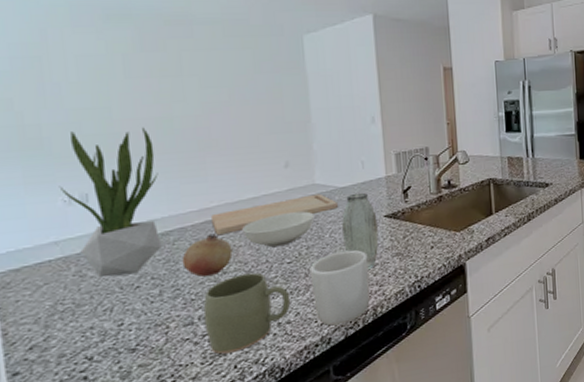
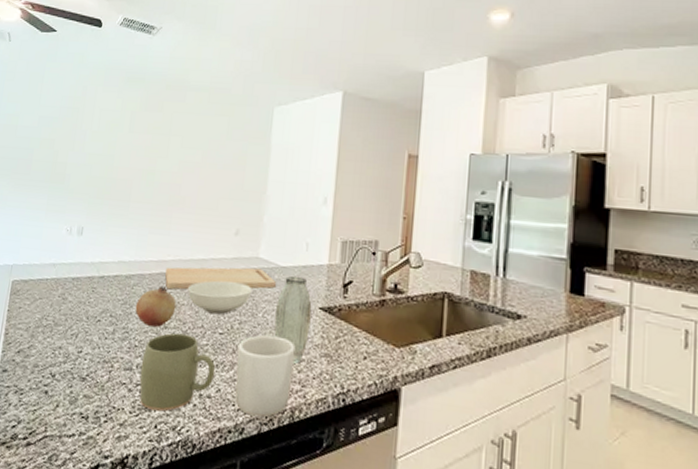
potted plant: present [59,127,162,277] -> none [66,172,137,308]

